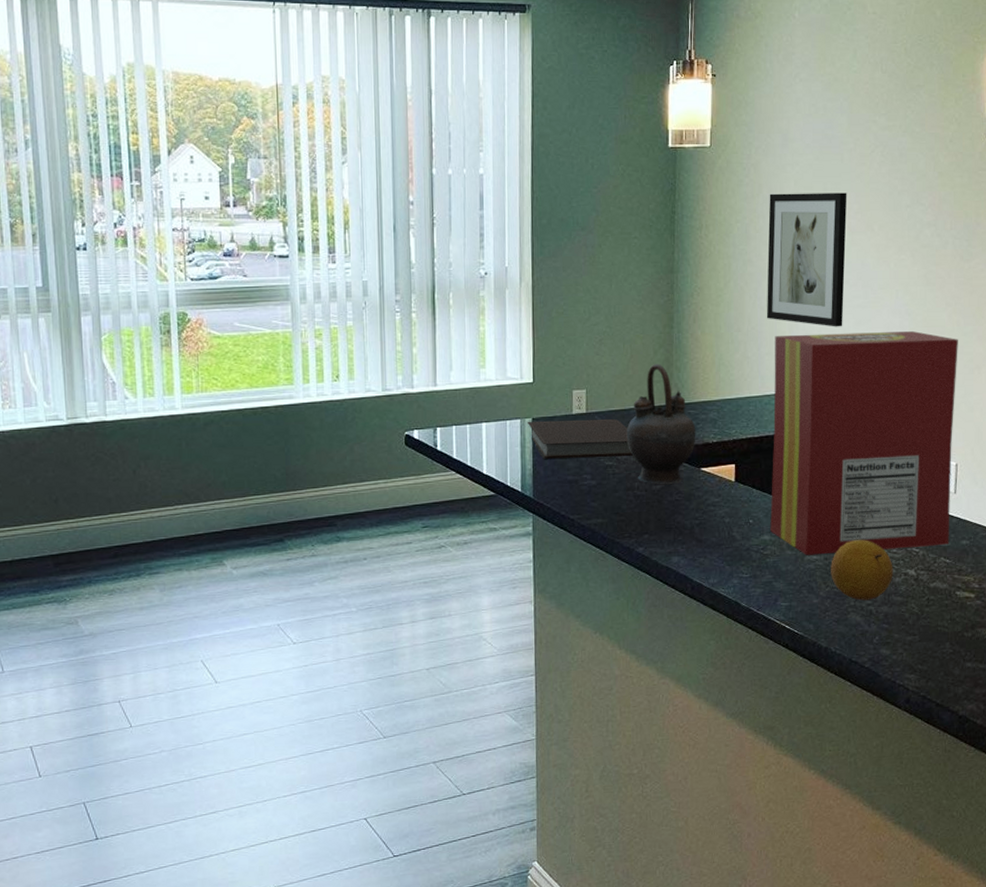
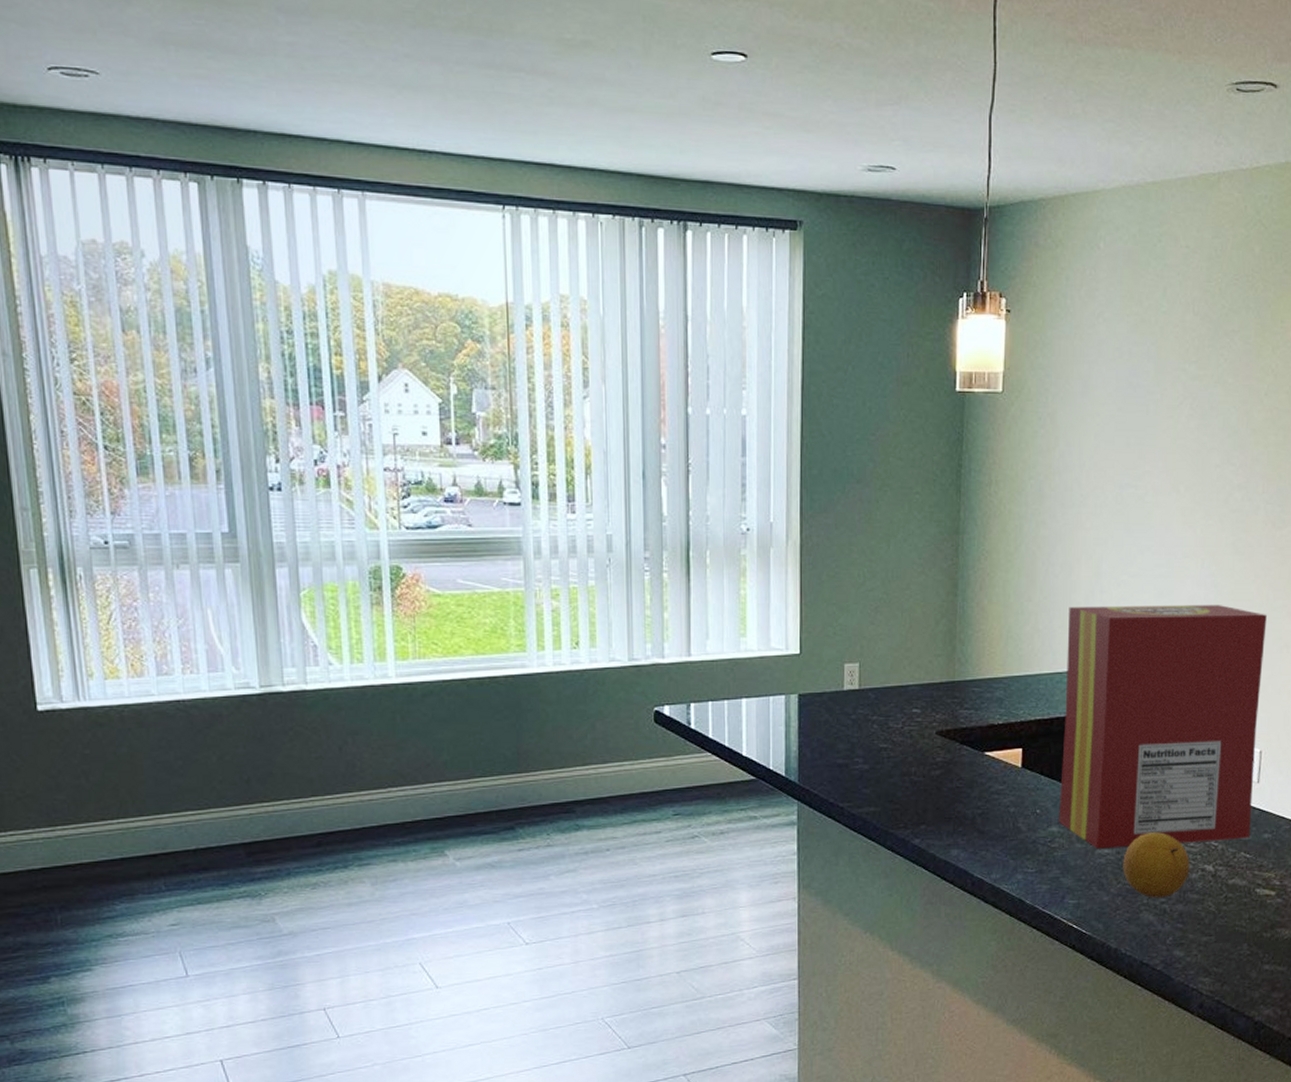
notebook: present [527,419,634,459] -> none [792,696,911,740]
teapot: present [626,364,696,485] -> none [903,636,980,771]
wall art: present [766,192,847,327] -> none [1060,447,1152,599]

